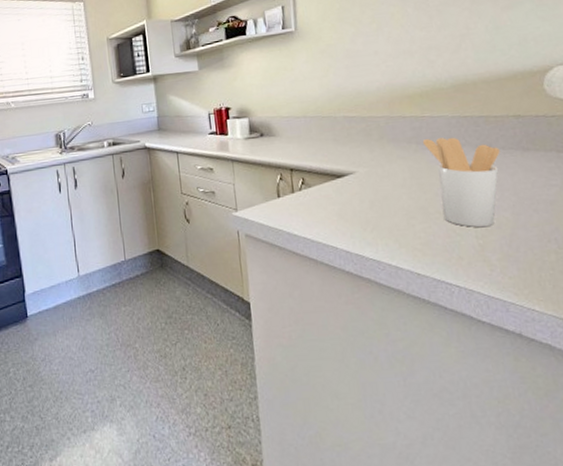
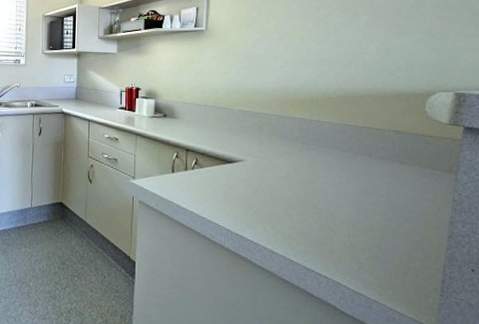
utensil holder: present [422,137,500,228] -> none [308,140,379,228]

